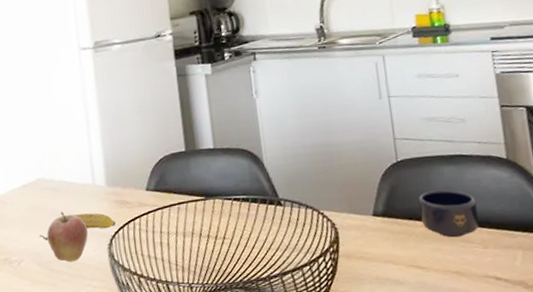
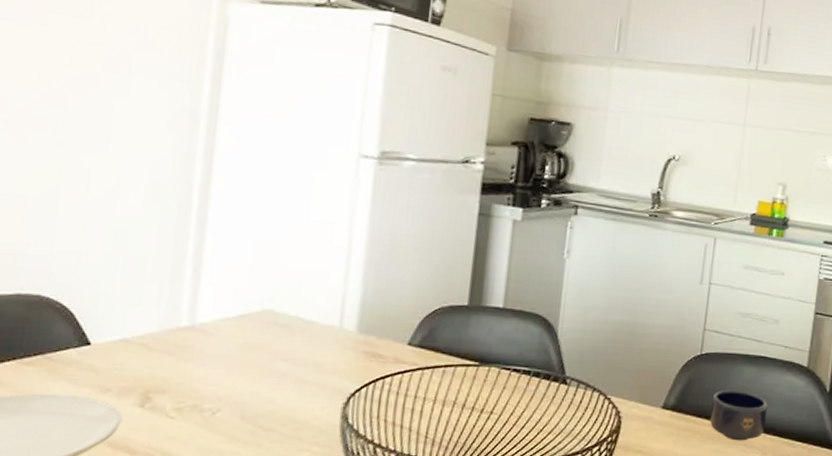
banana: present [39,213,116,241] -> none [250,362,360,390]
apple: present [47,211,88,263] -> none [260,355,320,420]

